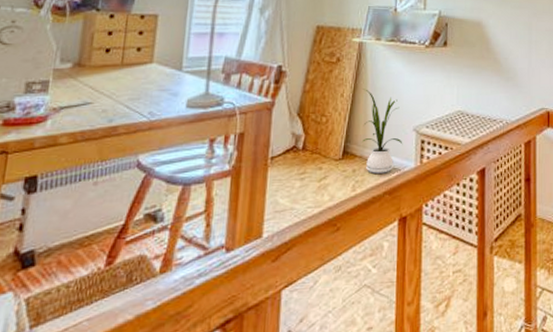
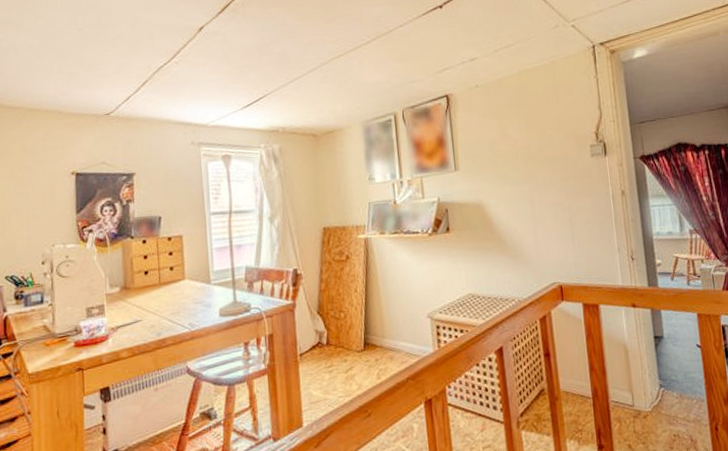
house plant: present [362,89,403,174] -> none [374,282,419,361]

